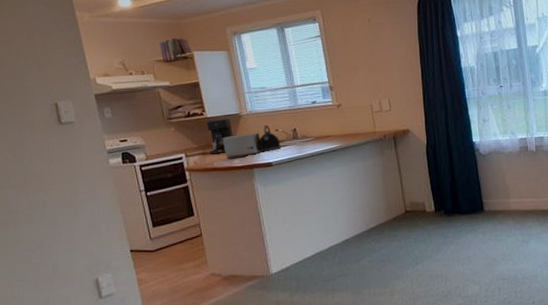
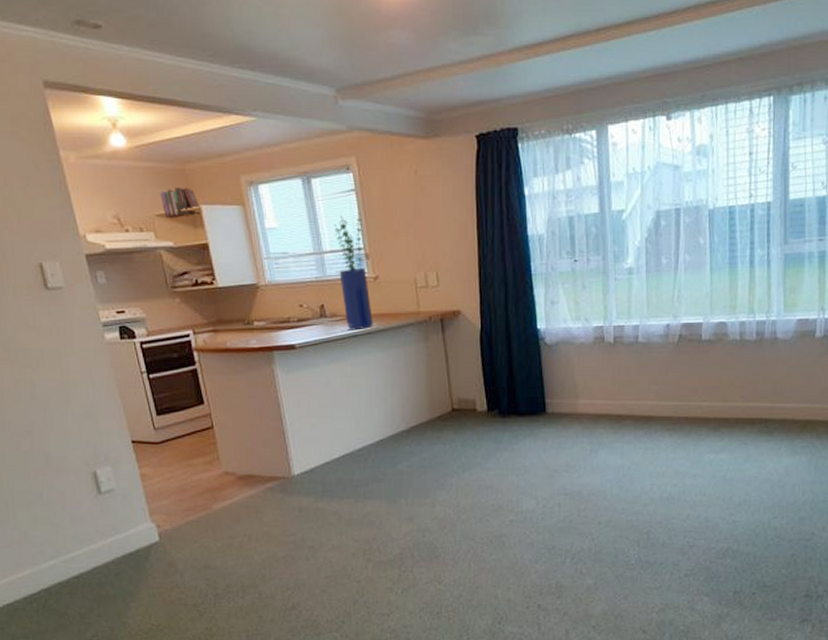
coffee maker: present [207,118,233,155] -> none [218,289,249,332]
toaster: present [223,132,262,159] -> none [237,307,283,339]
kettle: present [259,124,282,152] -> none [280,298,307,332]
vase: none [304,53,337,149] -> present [334,212,373,331]

